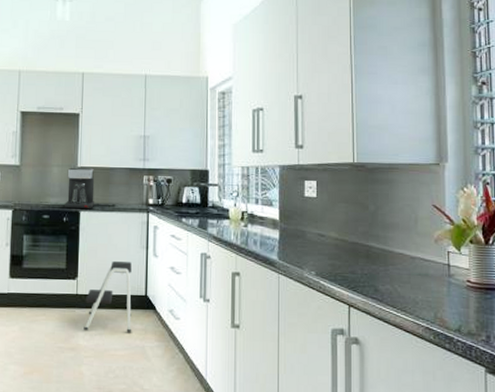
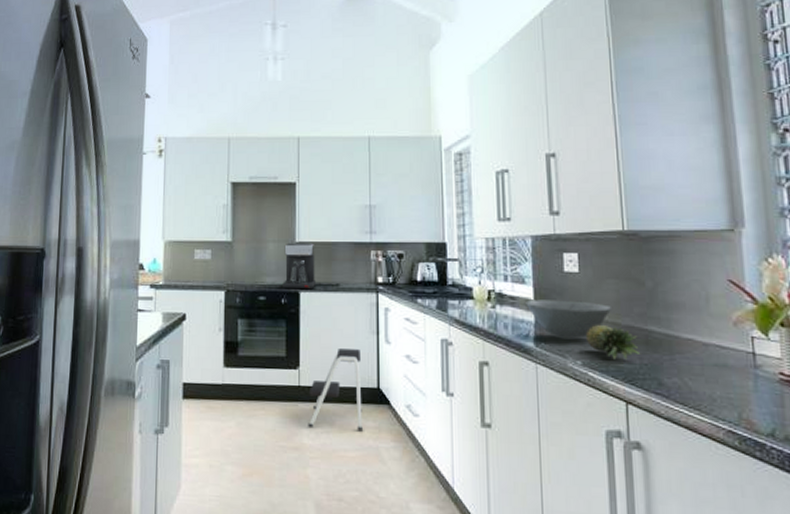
bowl: none [272,220,342,254] -> present [526,299,613,340]
fruit: none [320,242,363,271] -> present [586,325,641,360]

